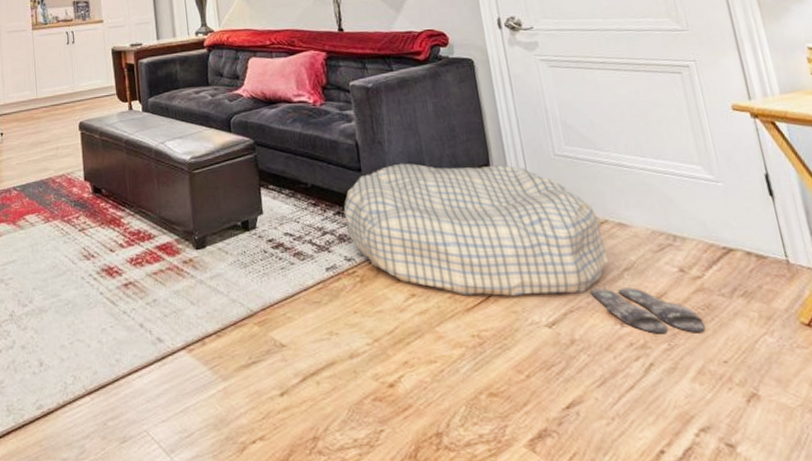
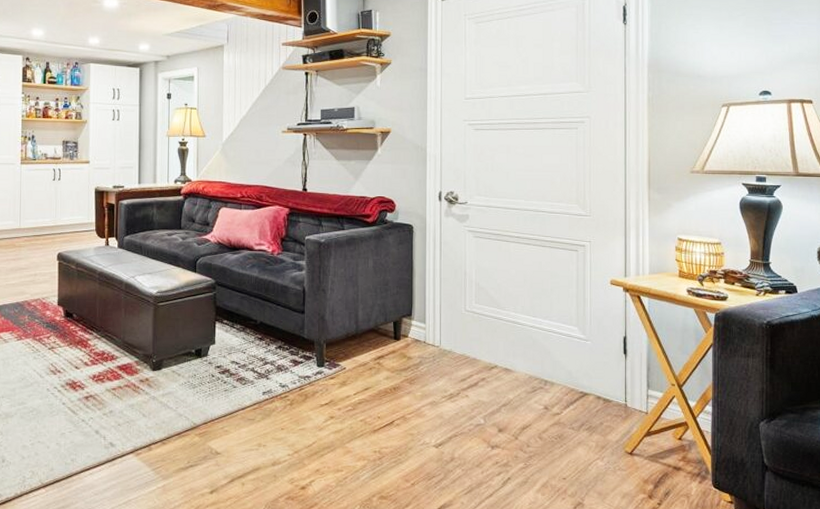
dog bed: present [343,163,609,296] -> none [284,309,492,422]
slippers: present [590,287,705,334] -> none [473,419,554,456]

